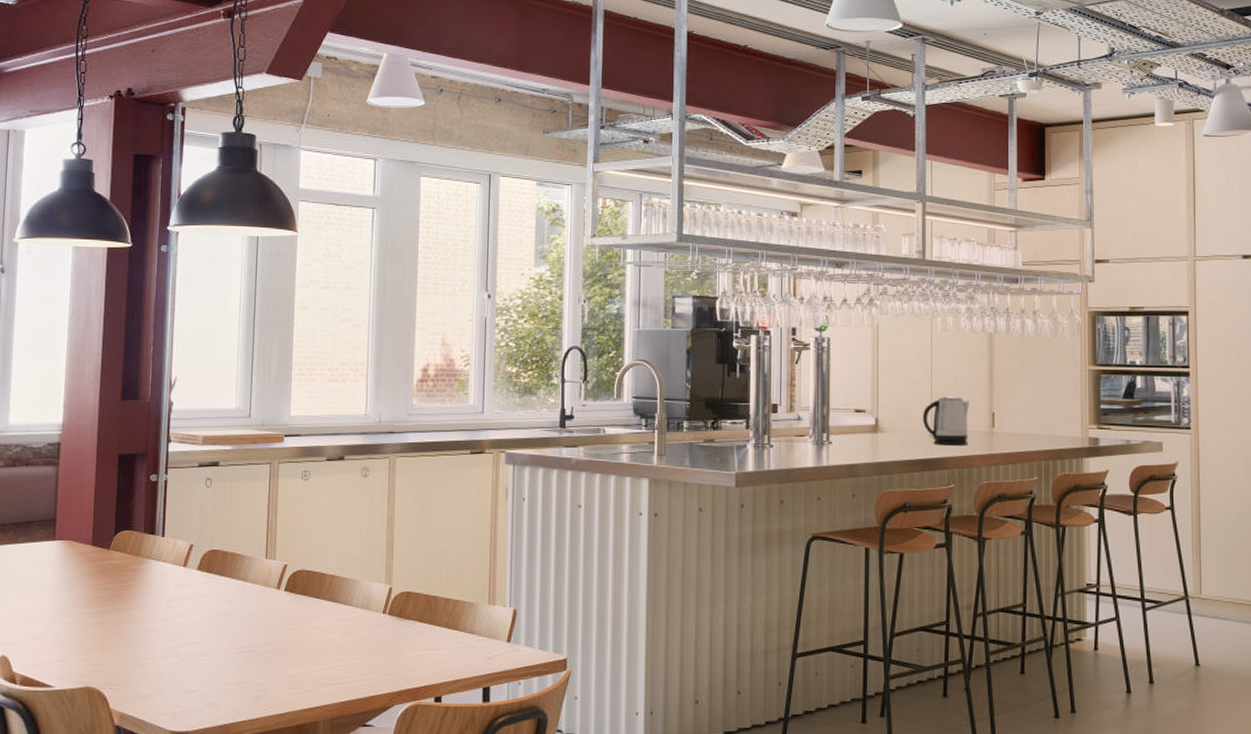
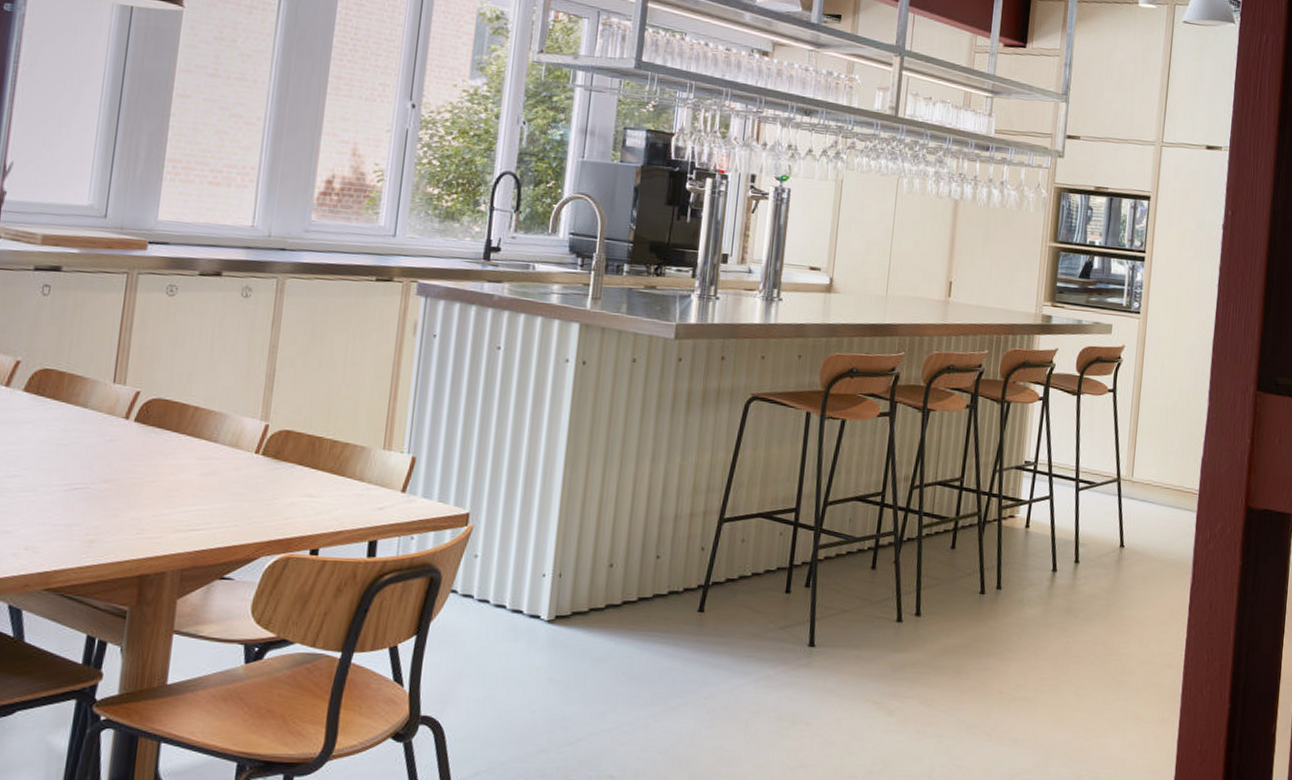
kettle: present [922,395,970,446] -> none [878,260,928,314]

